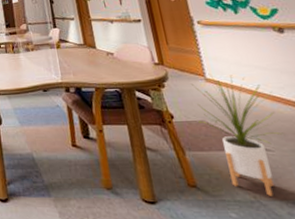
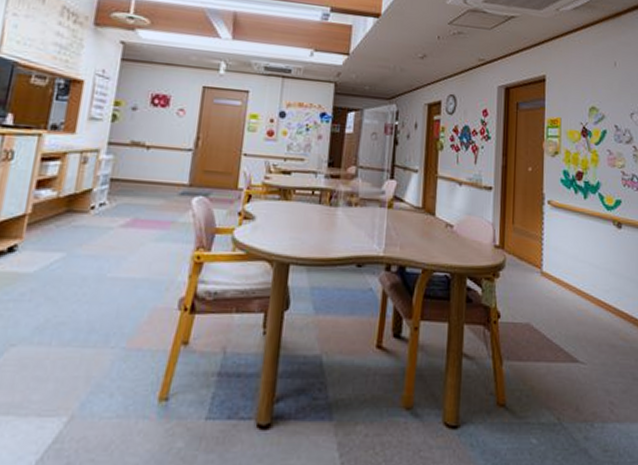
house plant: present [191,74,283,196] -> none [524,266,599,417]

